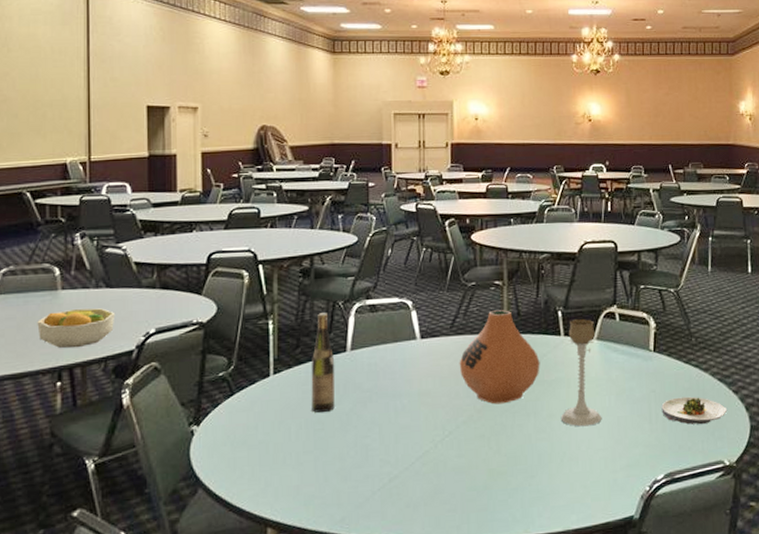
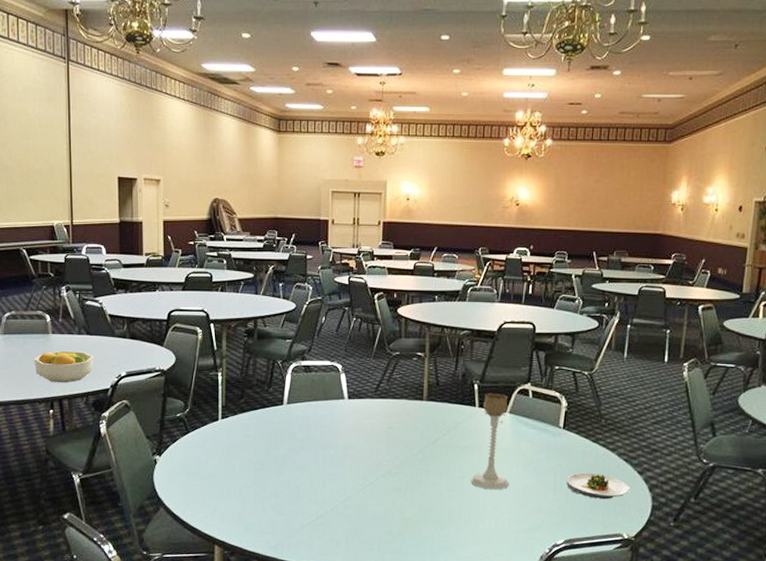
wine bottle: present [311,313,335,413] -> none [253,369,273,455]
vase: present [459,310,540,405] -> none [381,379,455,463]

